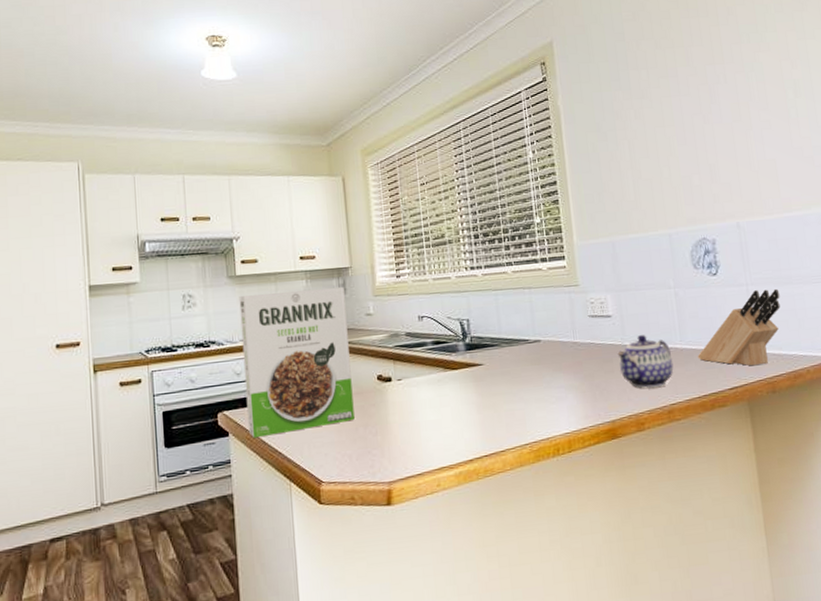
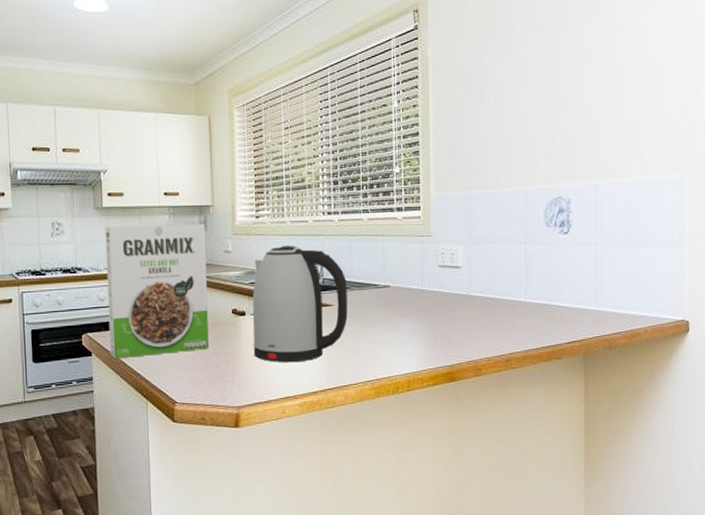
kettle: none [398,303,500,430] -> present [252,245,348,363]
teapot: present [617,335,674,388] -> none [463,287,516,337]
knife block: present [697,288,780,366] -> none [540,250,628,323]

